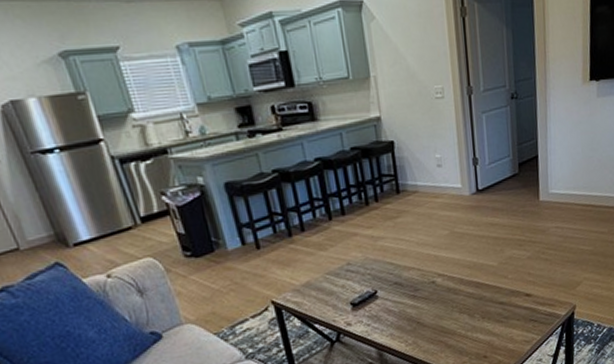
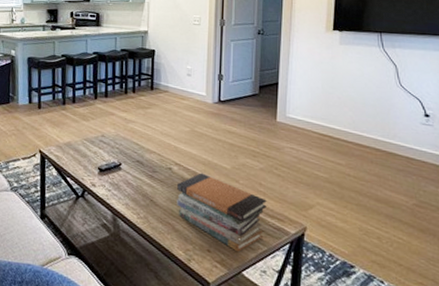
book stack: none [444,277,537,350] -> present [177,172,267,253]

